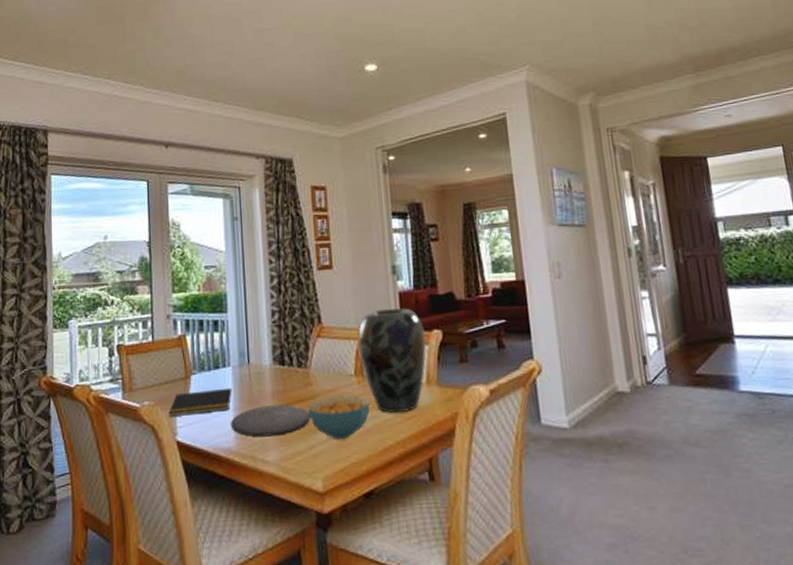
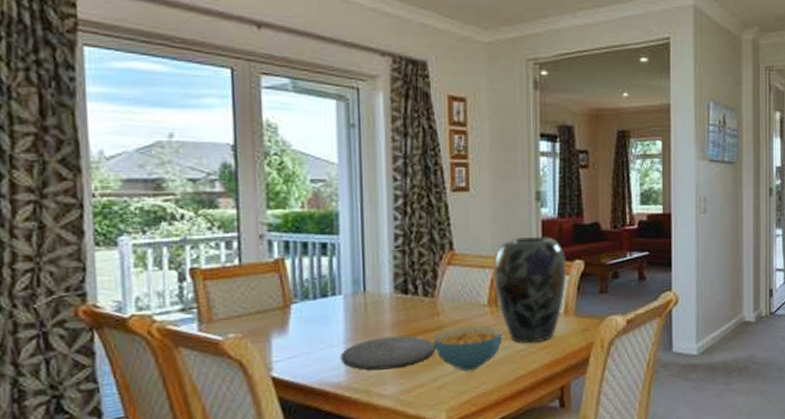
notepad: present [168,387,232,417] -> none [261,318,344,350]

